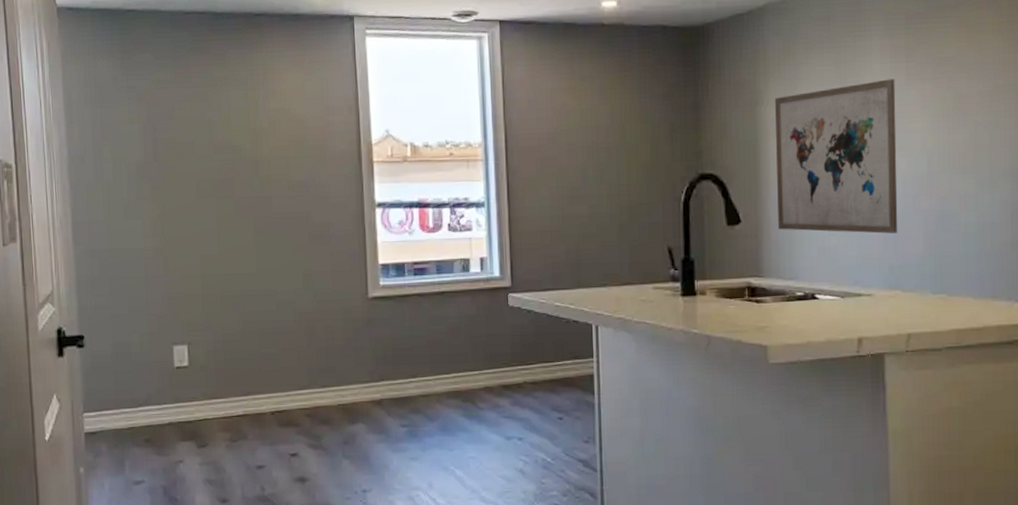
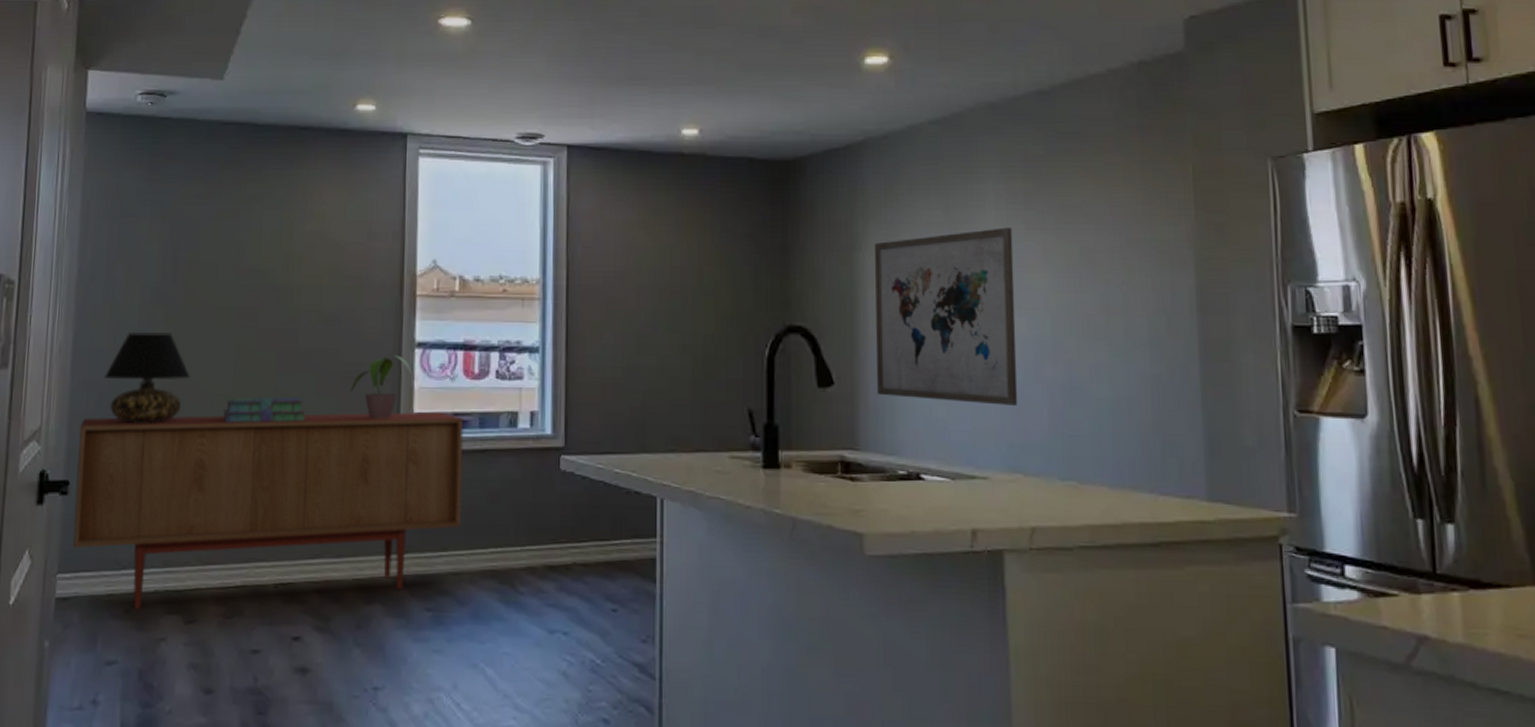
sideboard: none [88,261,426,438] -> present [73,411,464,609]
table lamp: none [103,204,180,284] -> present [103,332,190,423]
stack of books: none [212,254,285,280] -> present [223,396,306,423]
potted plant: none [321,214,377,270] -> present [349,355,415,419]

